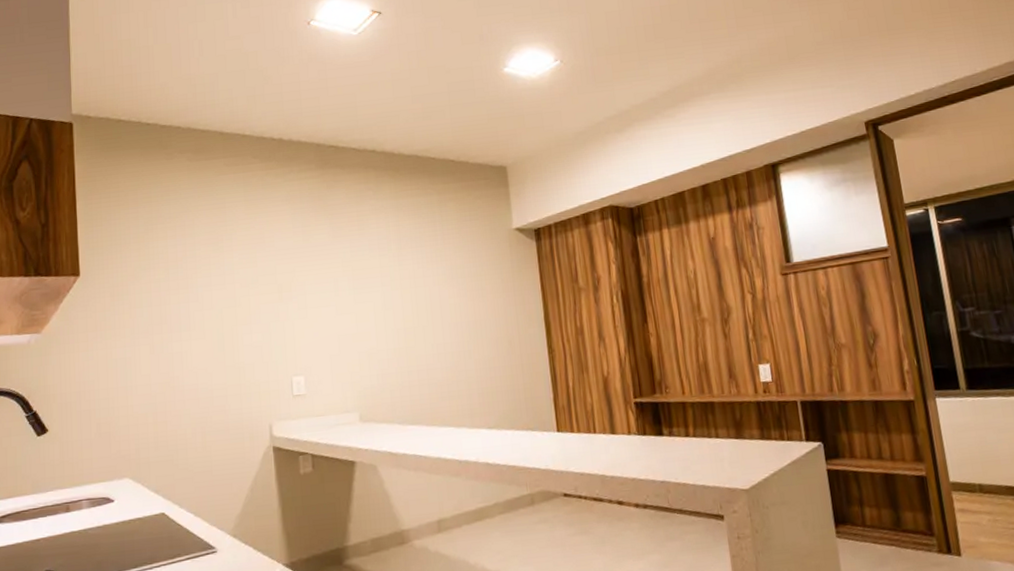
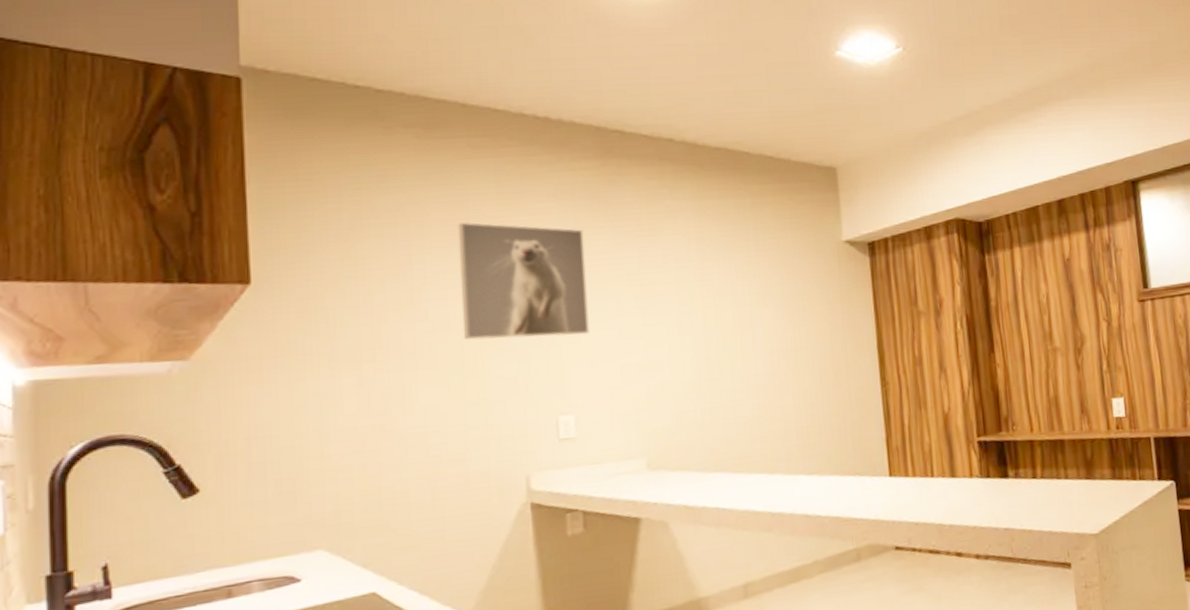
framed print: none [218,224,314,316] -> present [457,222,590,340]

